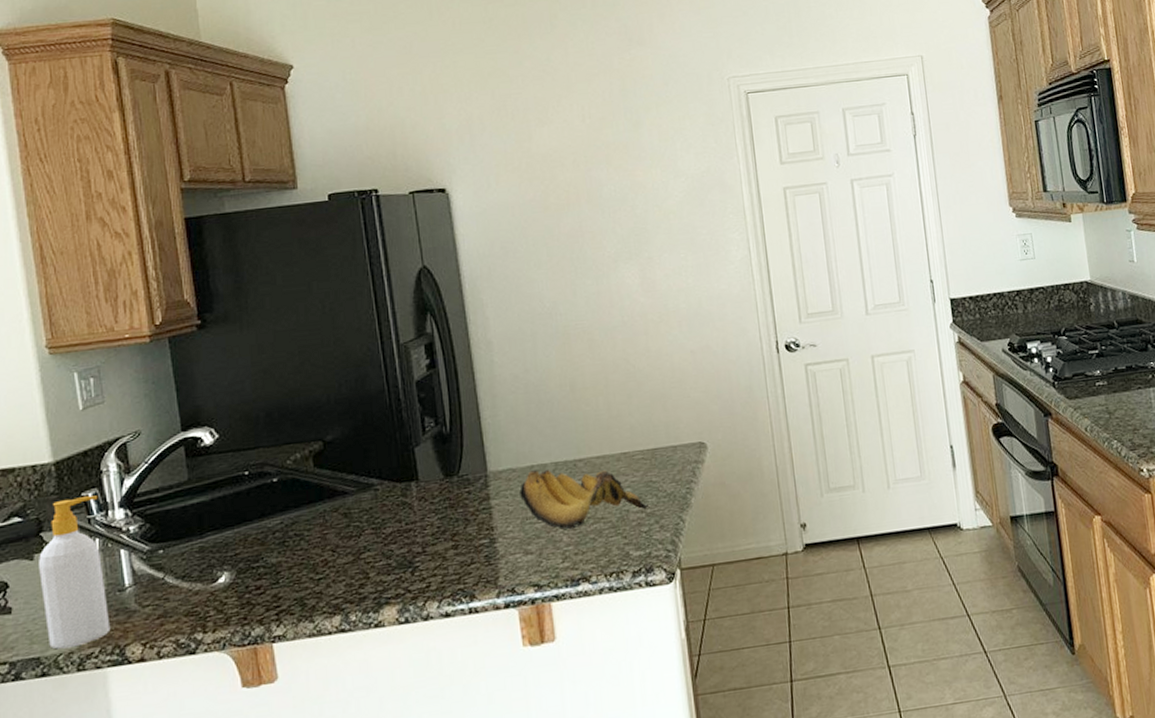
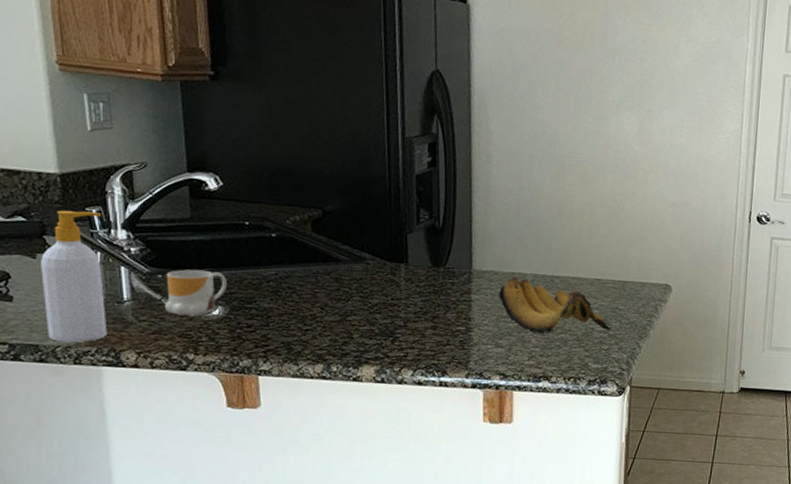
mug: none [167,534,231,592] -> present [165,269,227,316]

